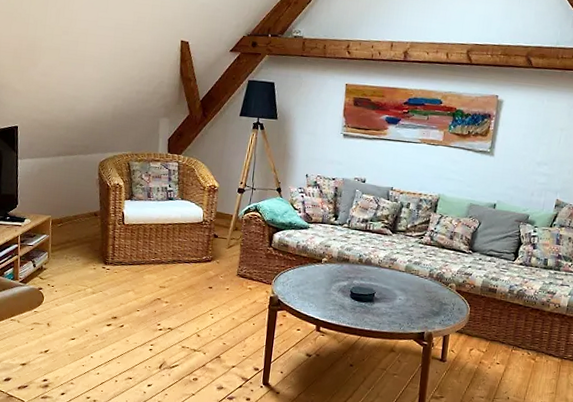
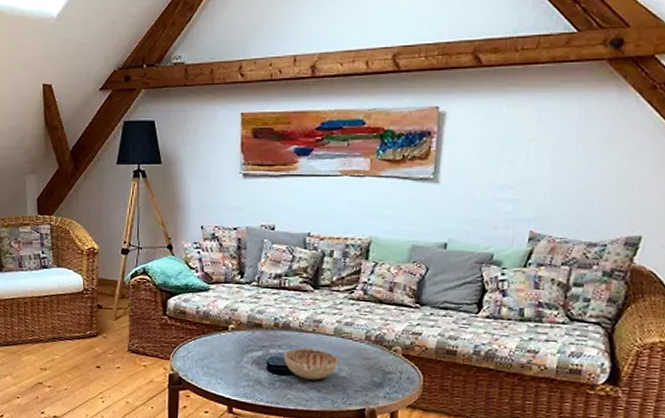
decorative bowl: none [364,280,407,308] -> present [283,348,338,380]

